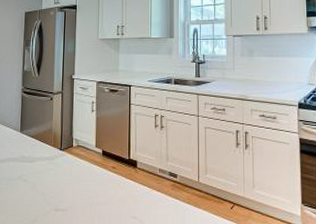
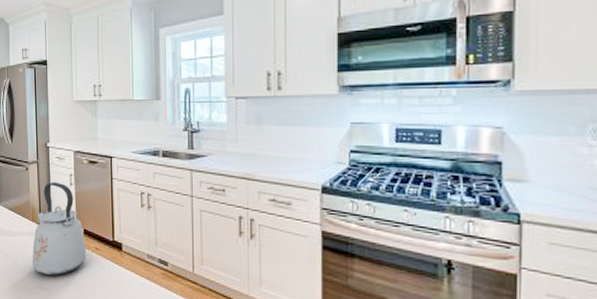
kettle: none [50,109,104,197] -> present [32,181,87,276]

